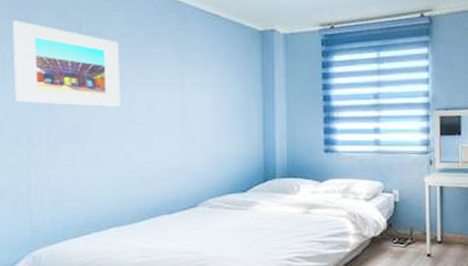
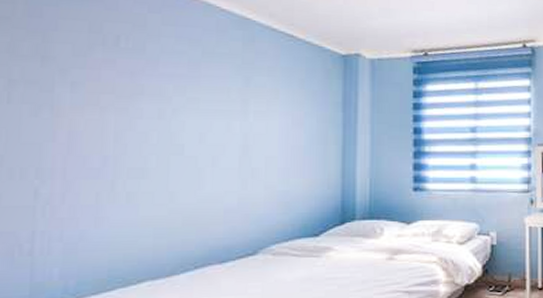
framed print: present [13,20,121,107] -> none [21,30,167,136]

